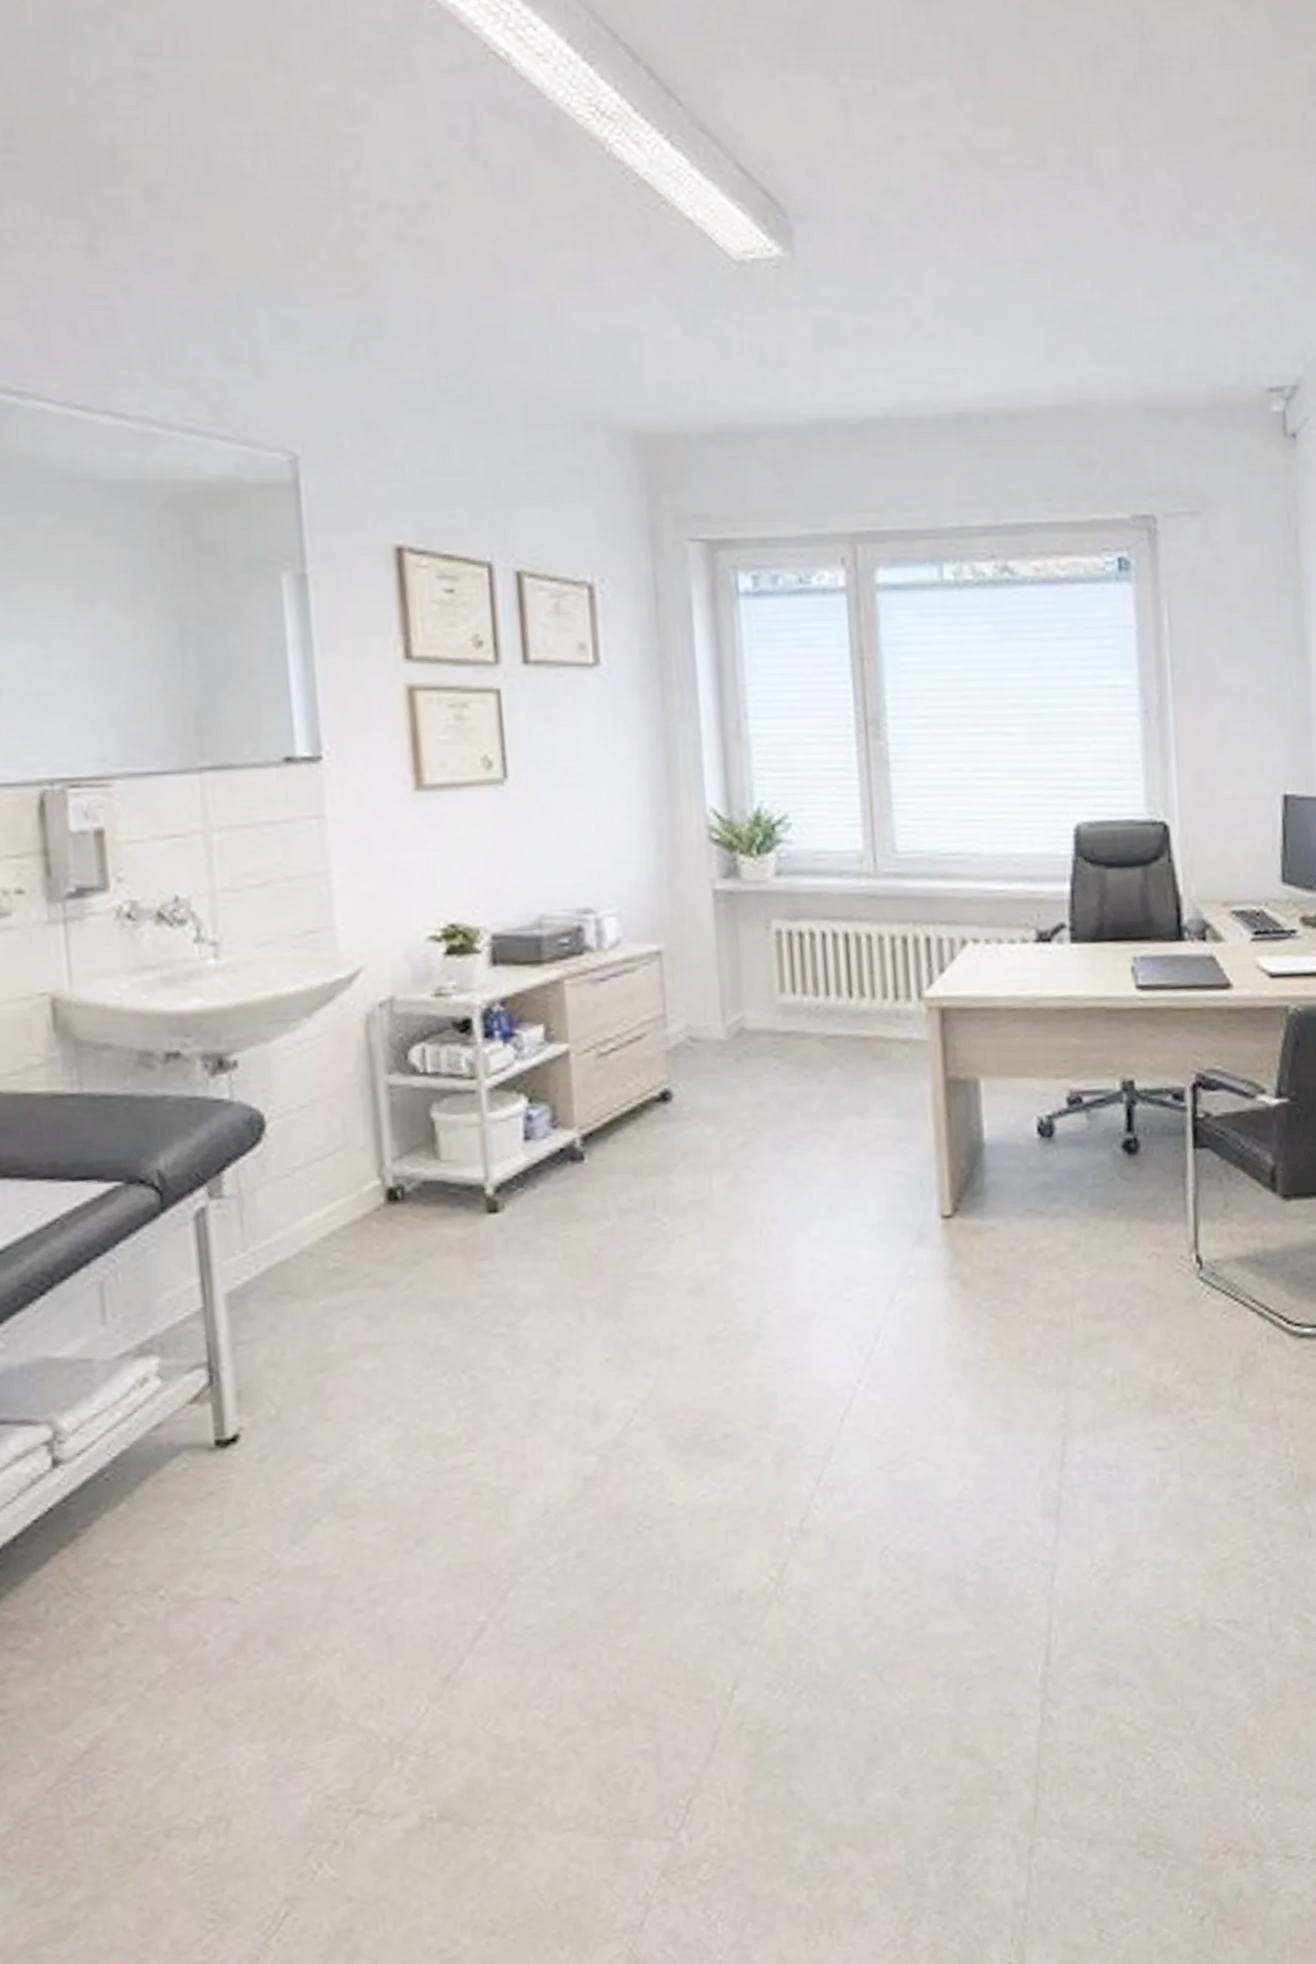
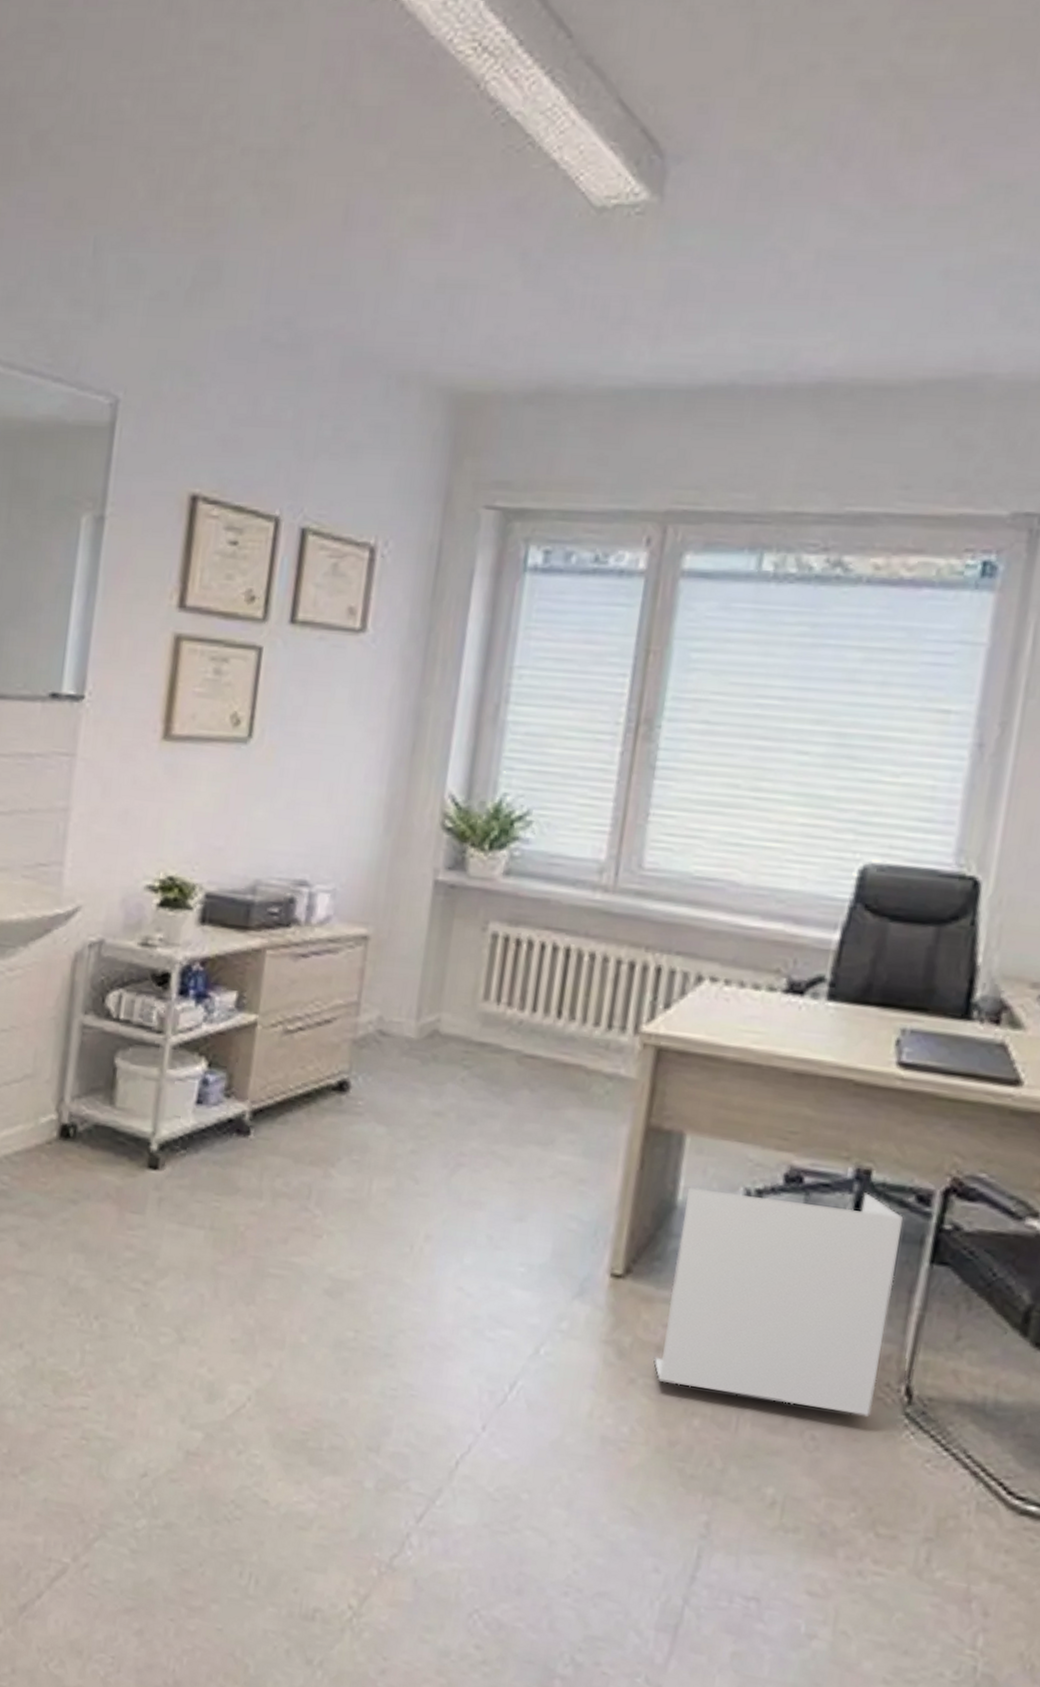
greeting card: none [990,1100,1173,1300] -> present [654,1187,904,1417]

